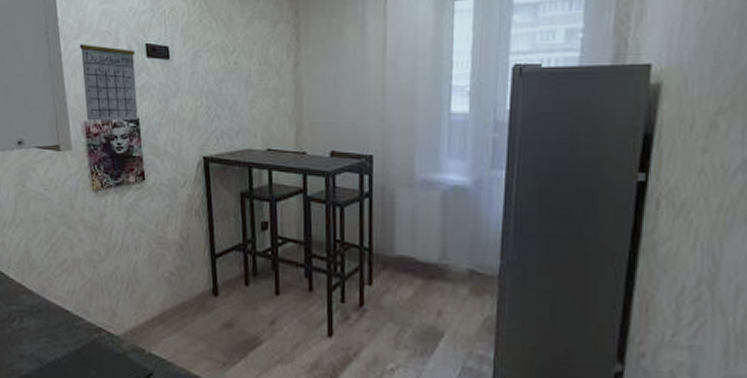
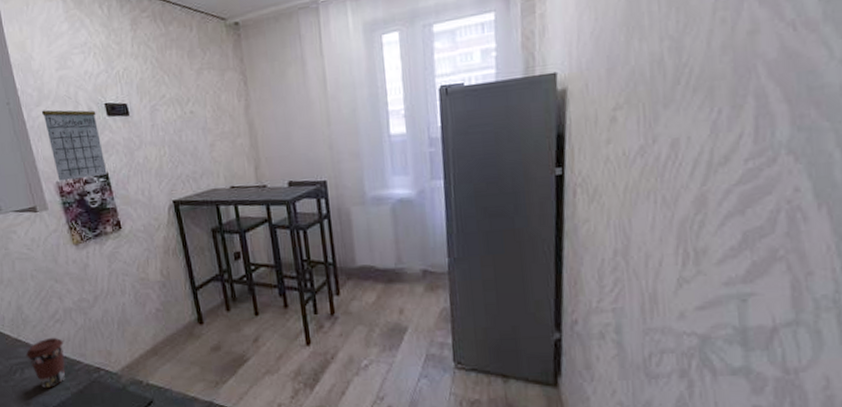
coffee cup: none [27,287,68,342] -> present [26,337,65,388]

